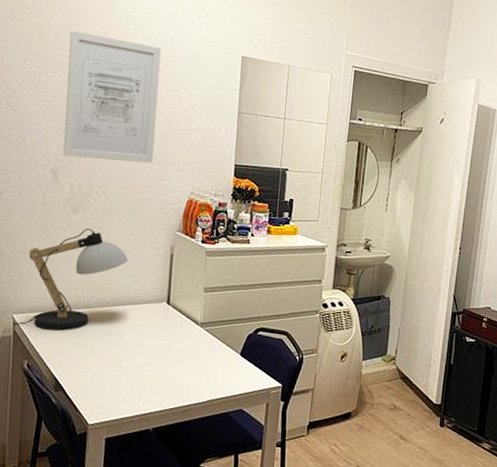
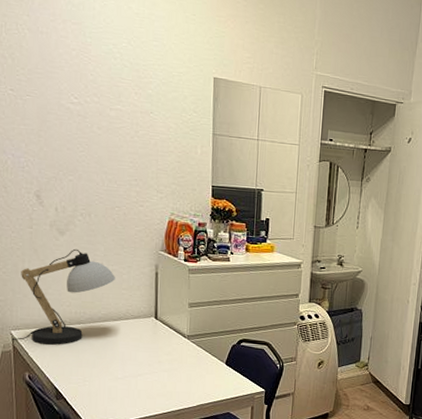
wall art: present [63,30,162,164] -> none [42,52,134,186]

